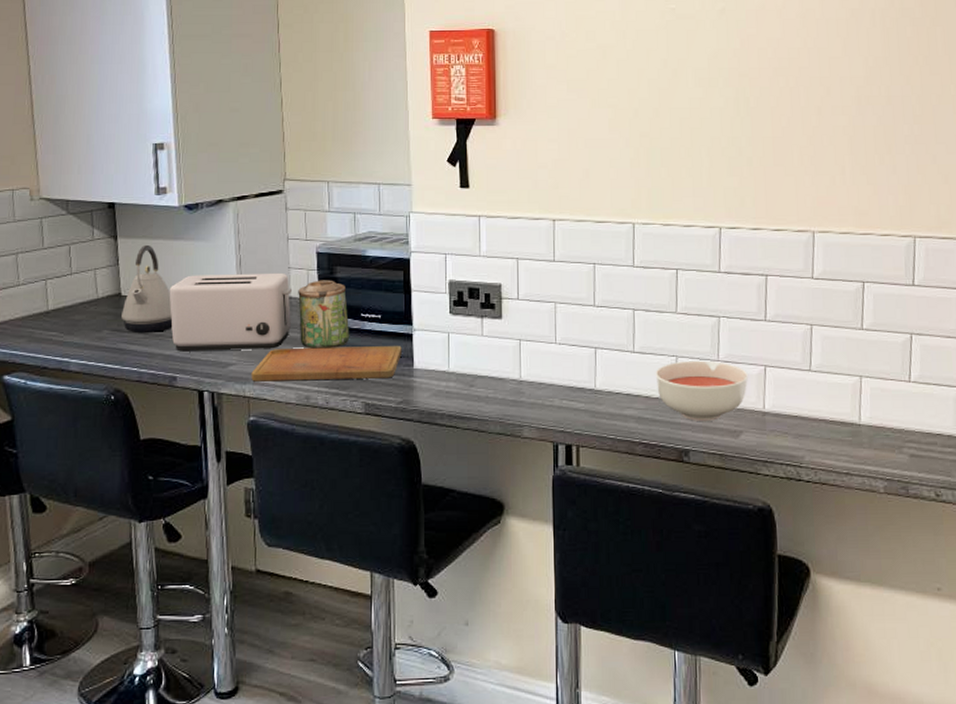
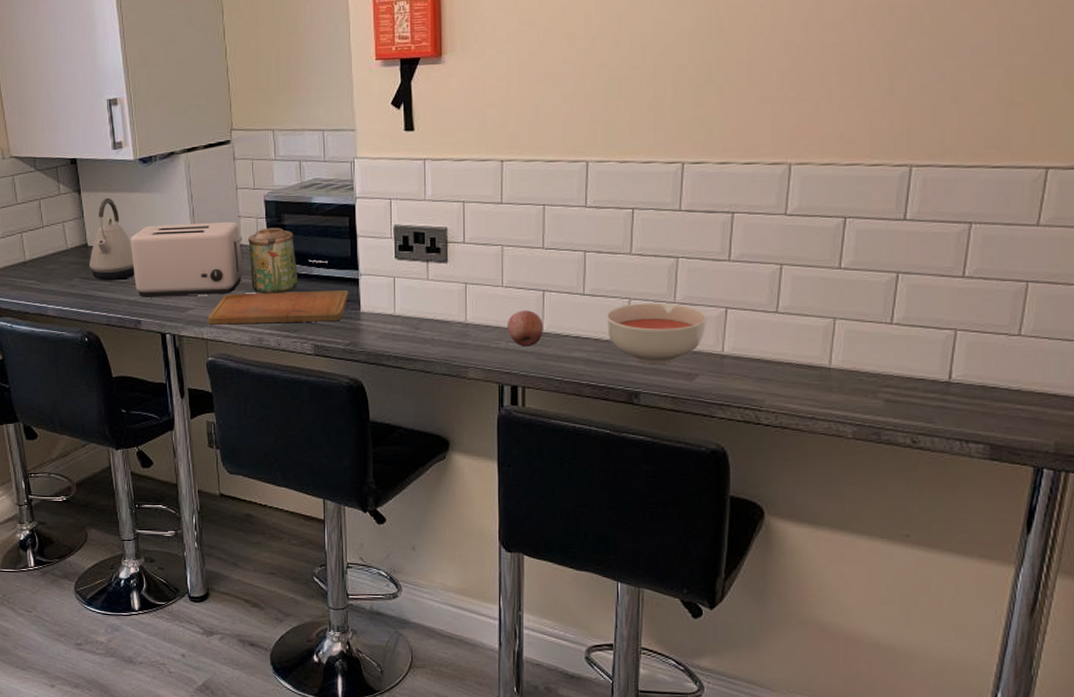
fruit: none [560,367,596,405] -> present [506,310,543,347]

